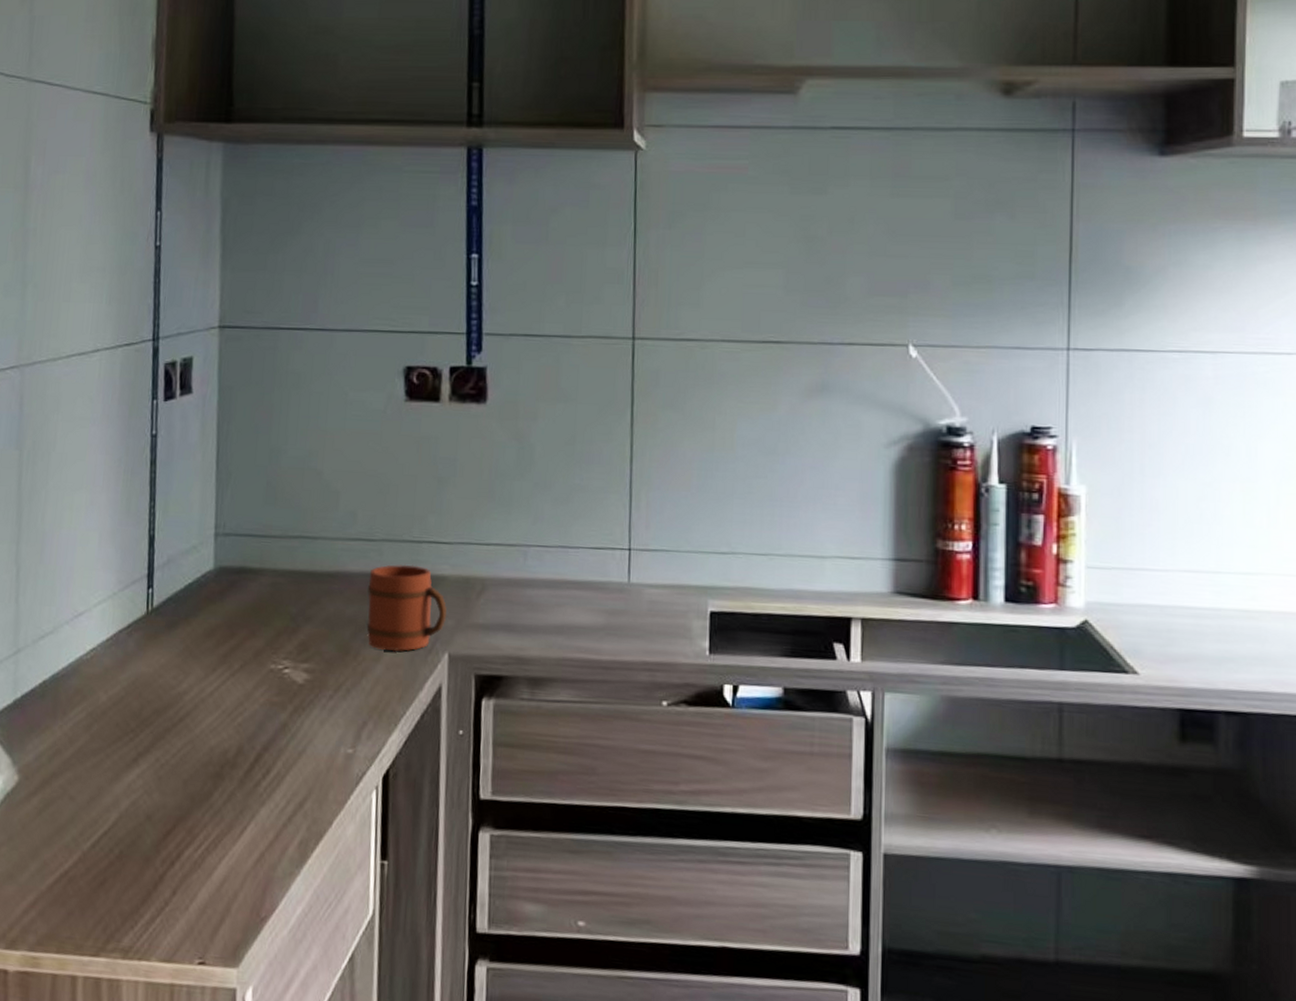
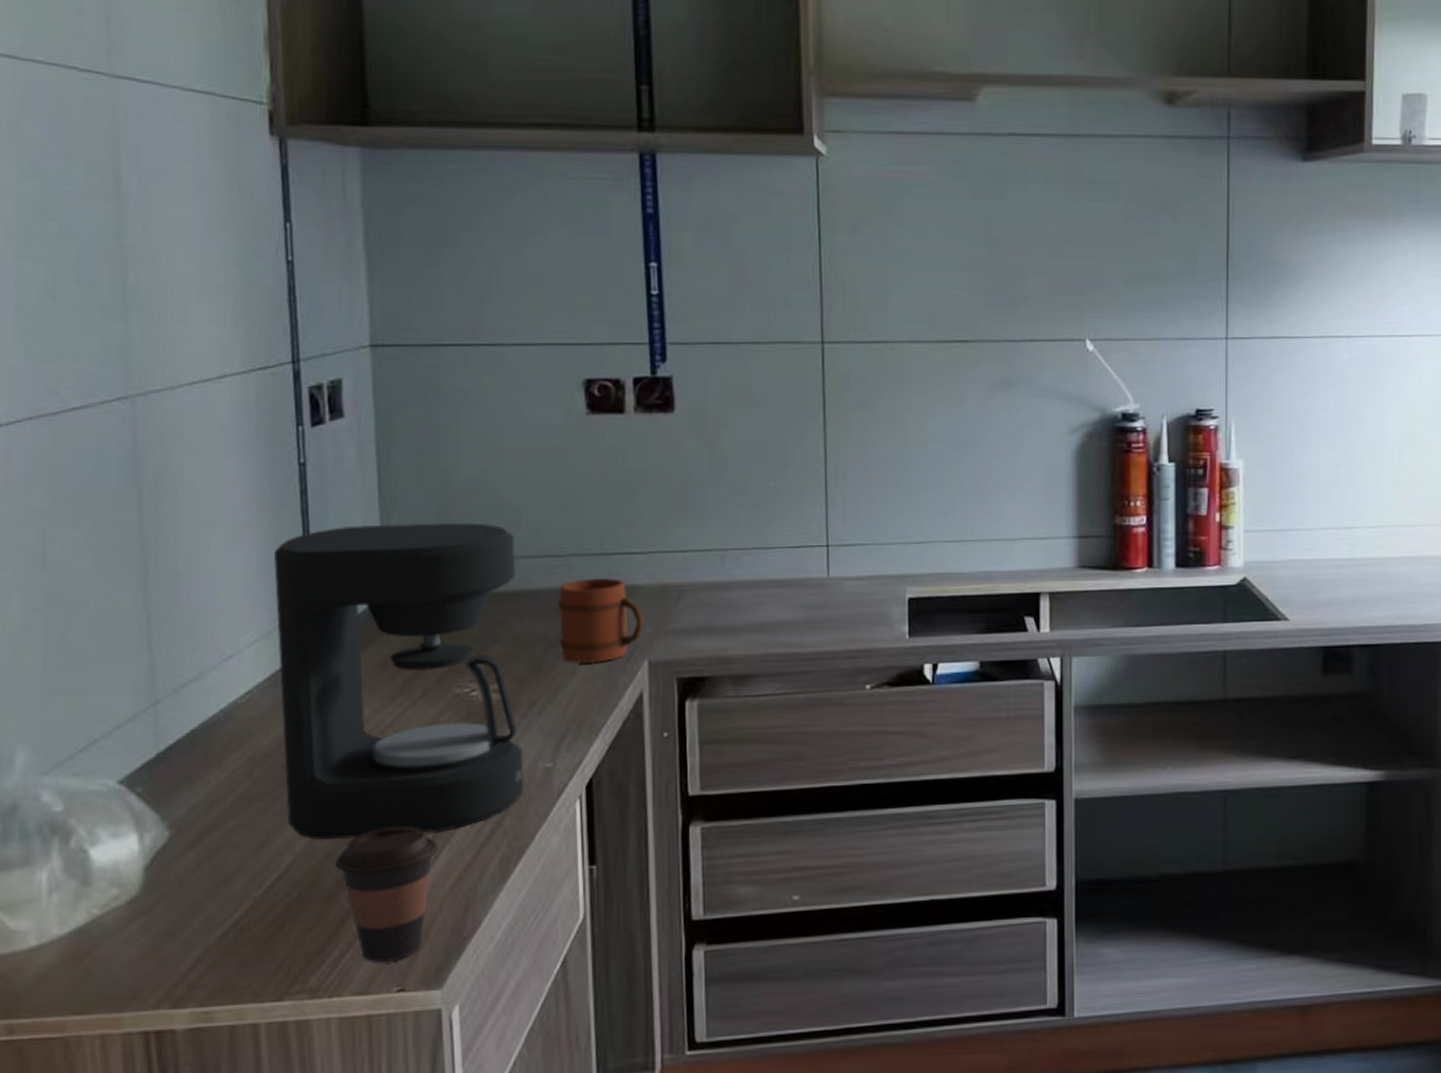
coffee maker: none [116,497,333,807] -> present [274,523,524,840]
coffee cup: none [153,796,244,933] -> present [335,826,438,962]

